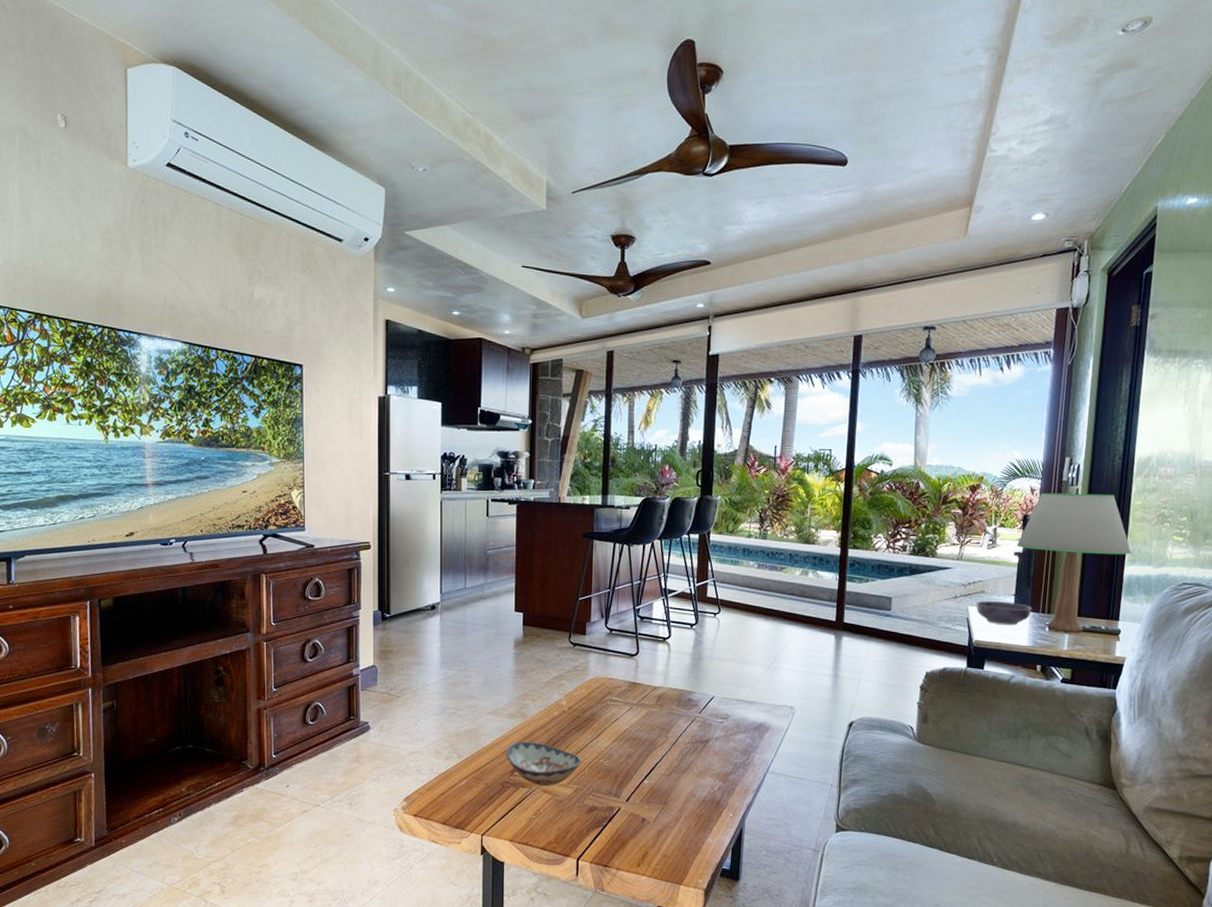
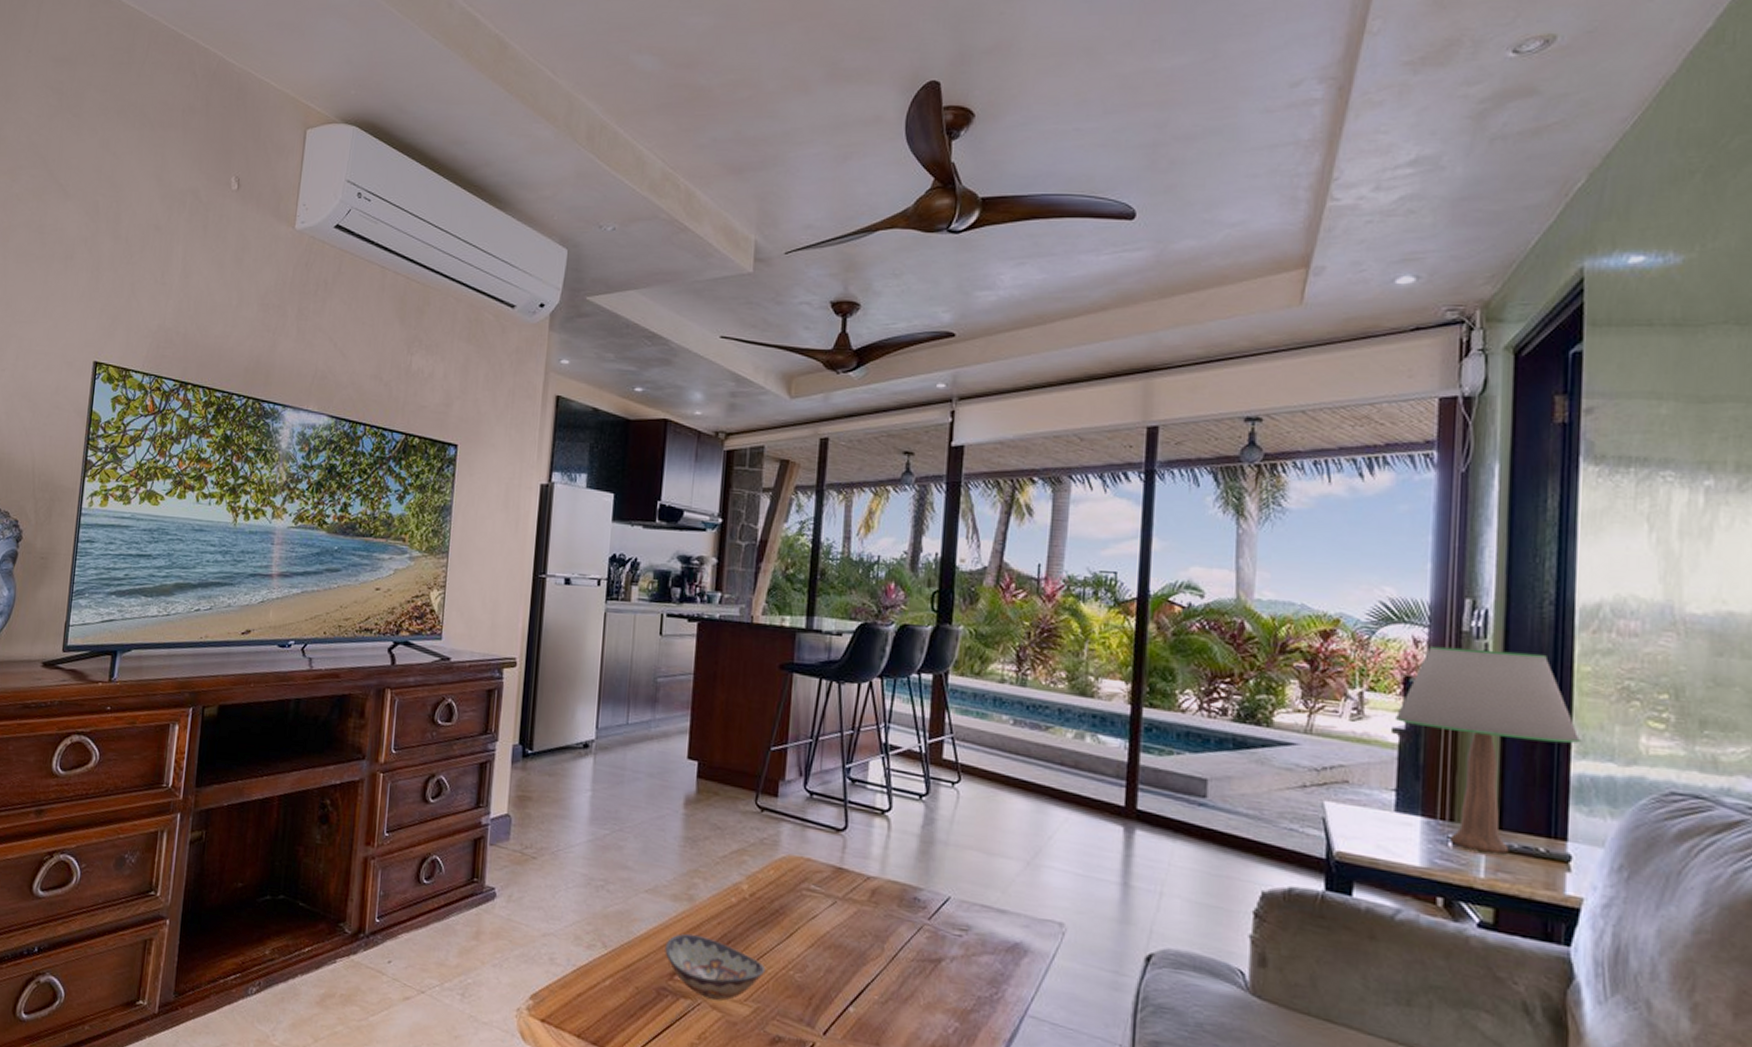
bowl: present [975,601,1032,626] -> none [1335,794,1425,835]

